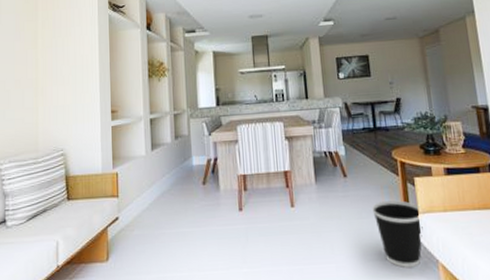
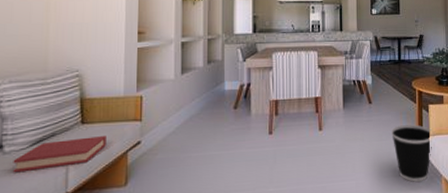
hardback book: none [14,212,89,246] -> present [12,136,106,173]

